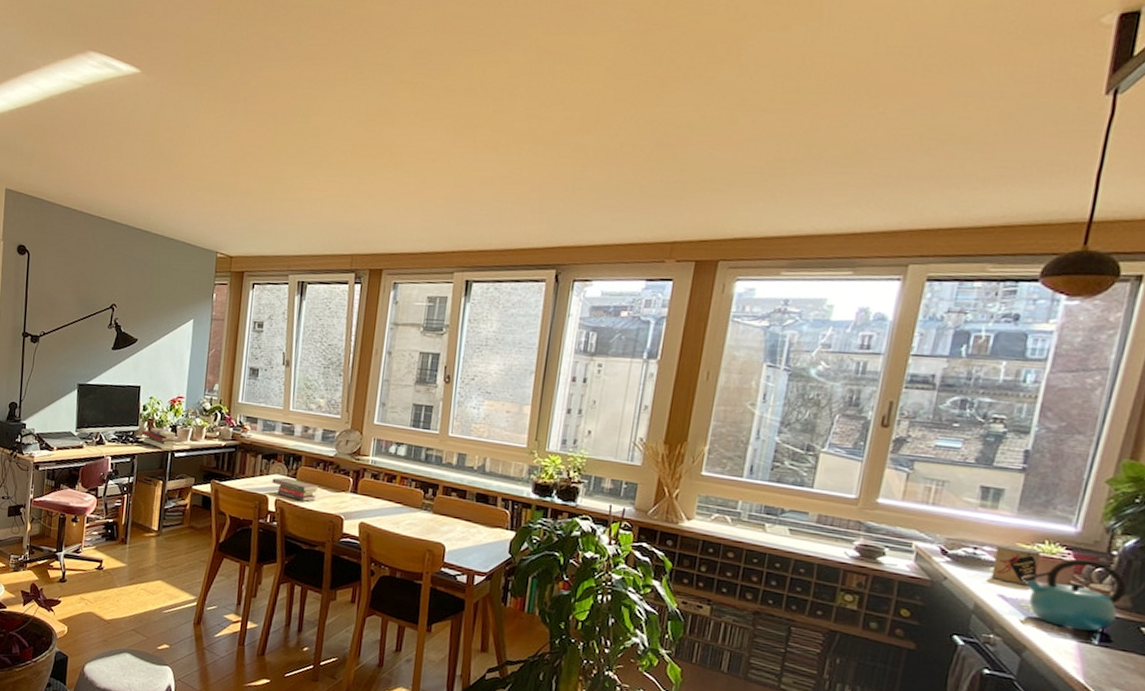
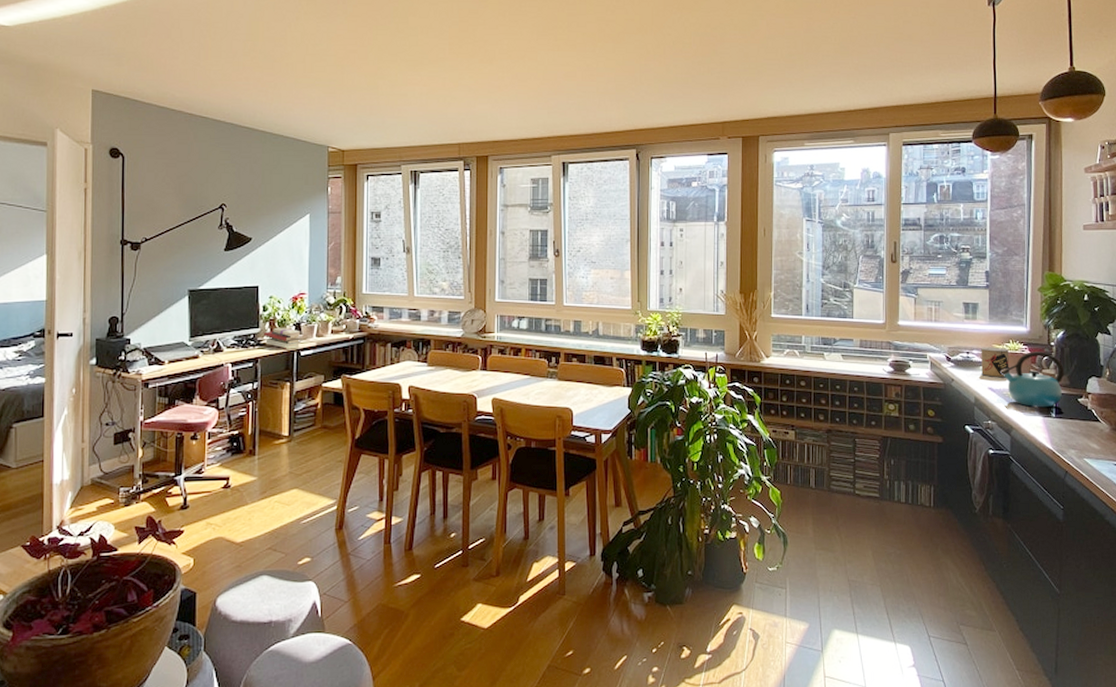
books: present [272,477,319,502] -> none [404,363,450,386]

